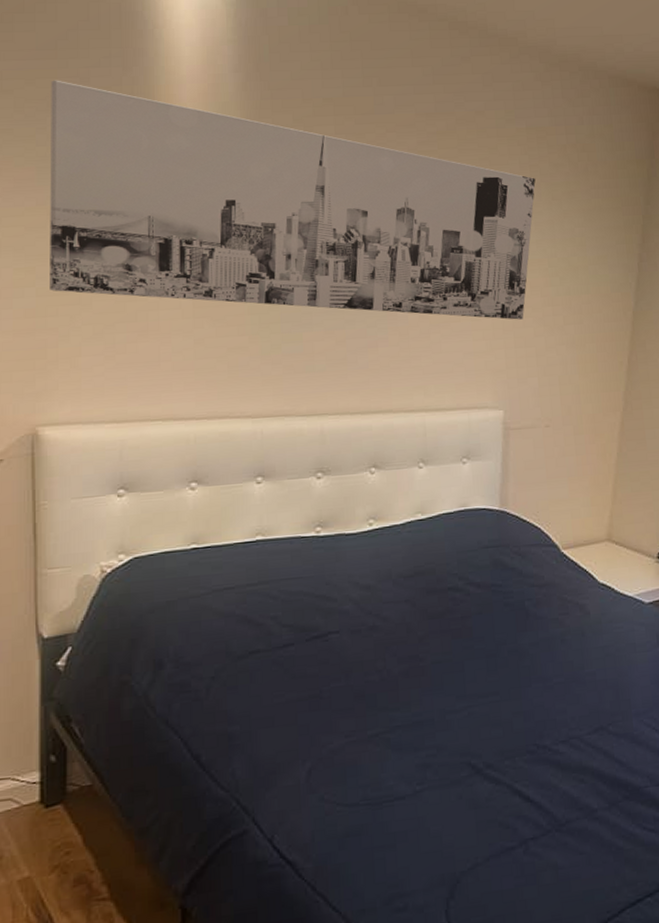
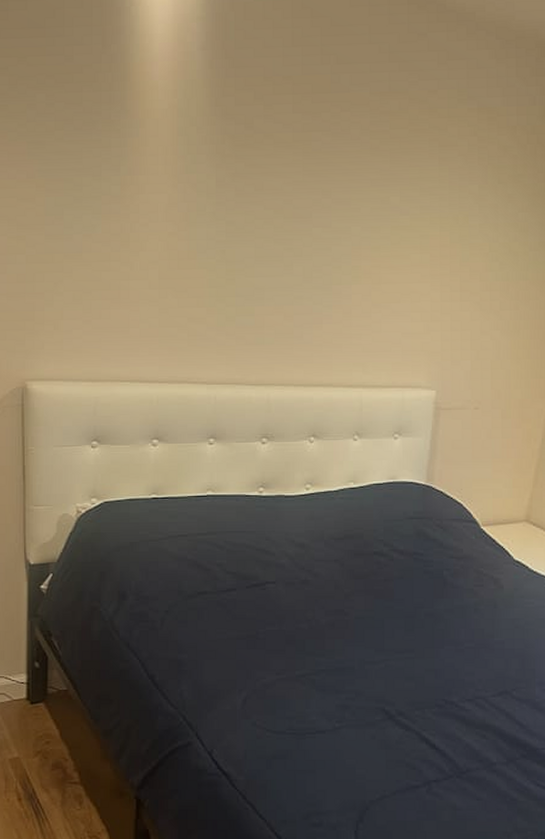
wall art: present [50,80,536,320] -> none [38,57,483,303]

